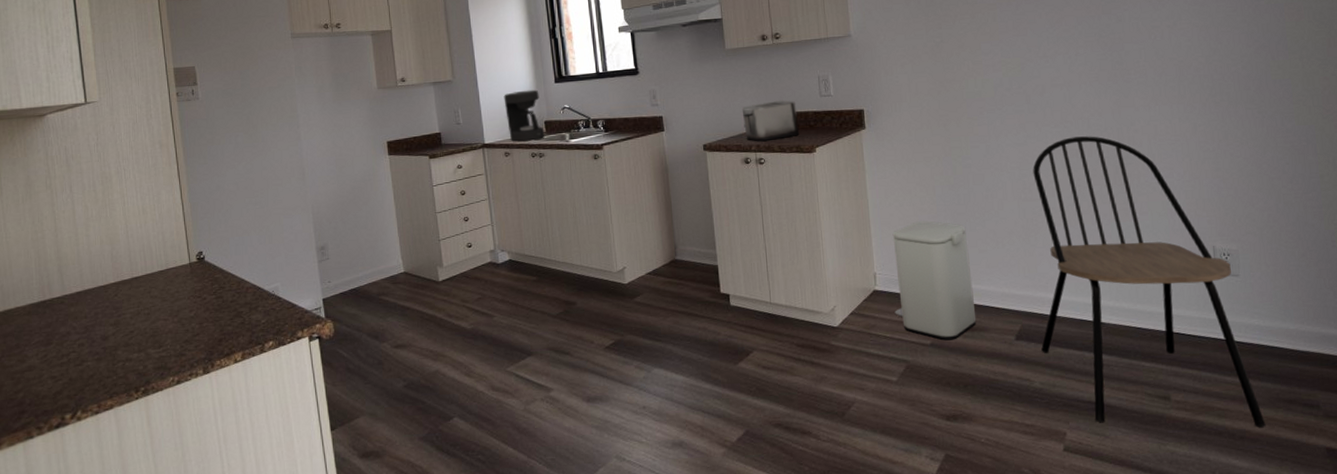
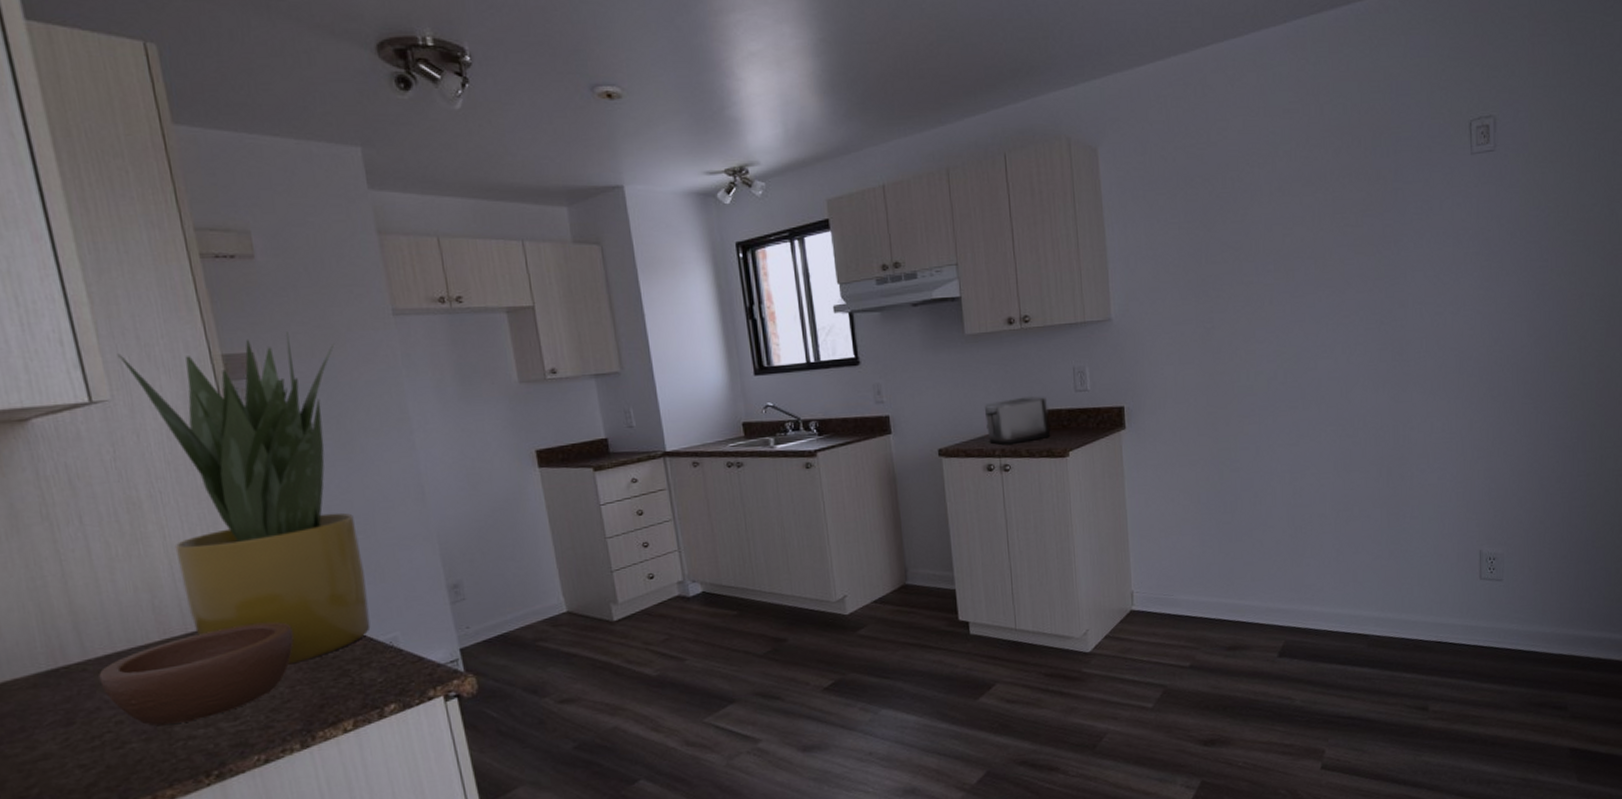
bowl: none [71,271,205,349] -> present [99,622,294,726]
planter: none [106,51,260,306] -> present [117,332,371,665]
coffee maker: present [503,89,545,142] -> none [688,383,744,449]
pedal bin: present [892,221,977,341] -> none [1152,531,1239,662]
dining chair: present [1033,136,1266,427] -> none [1304,434,1517,738]

